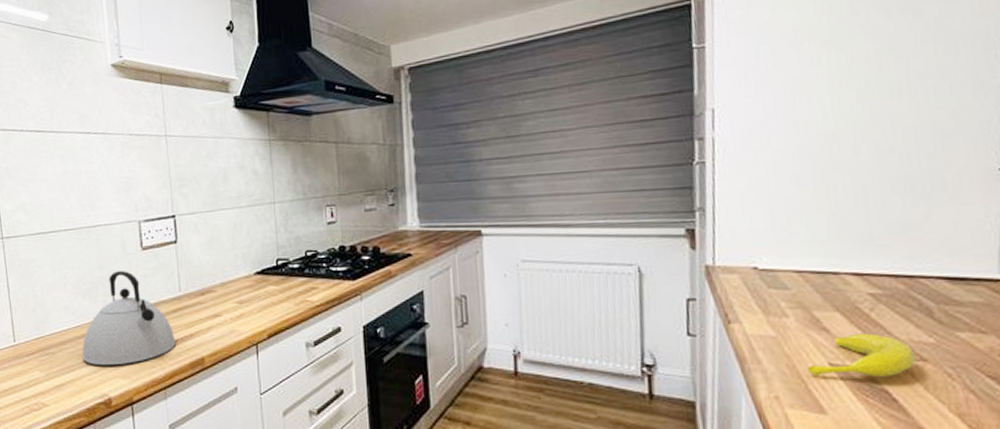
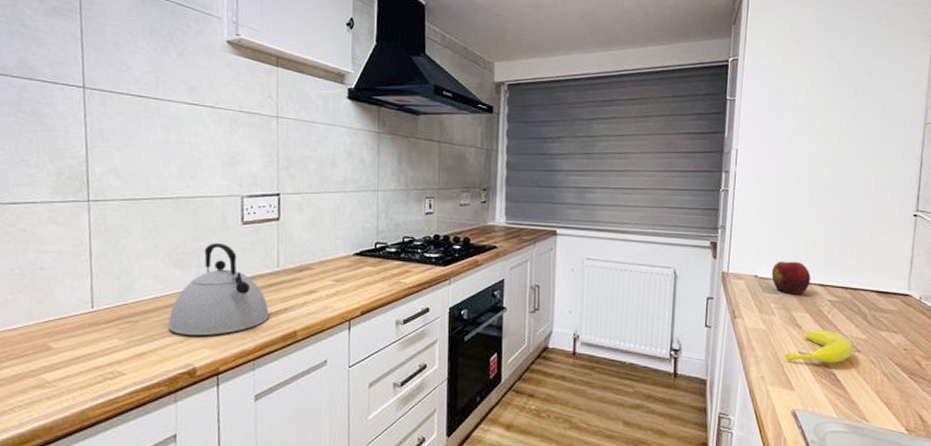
apple: none [777,245,840,289] -> present [771,261,811,295]

